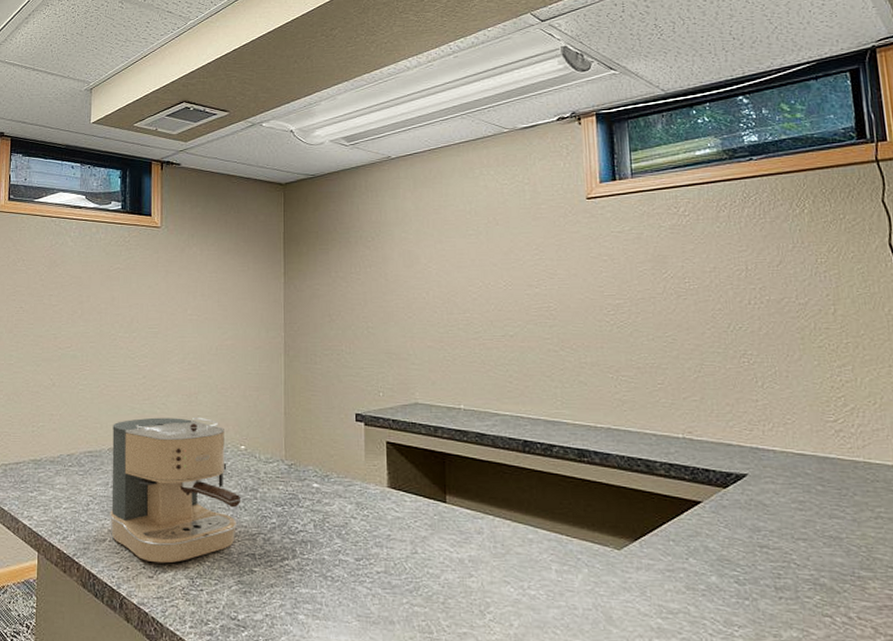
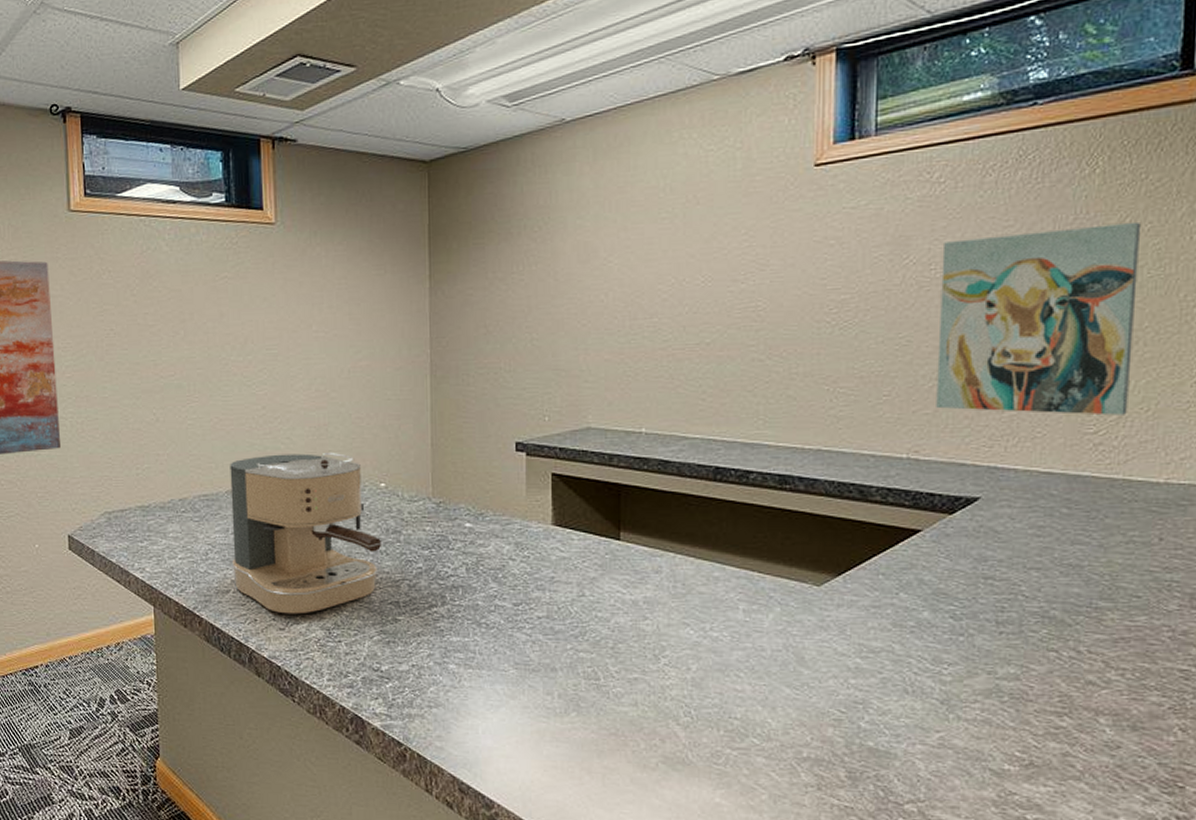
wall art: none [693,251,859,407] -> present [936,221,1142,416]

